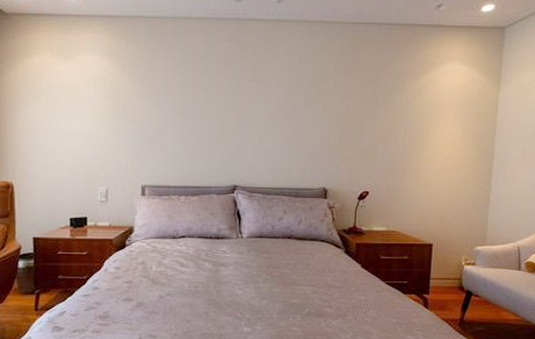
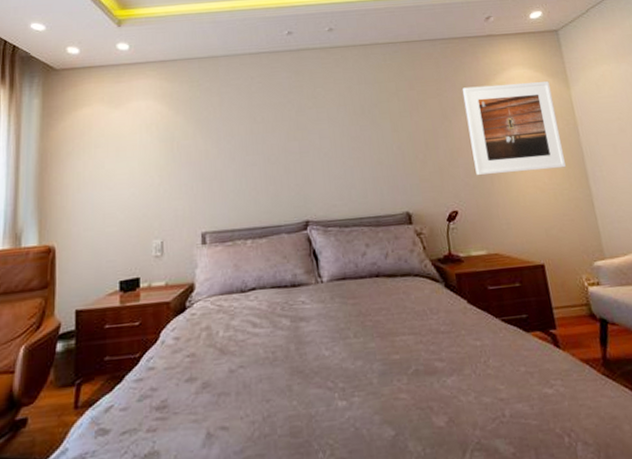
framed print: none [392,77,482,164] -> present [462,81,566,175]

